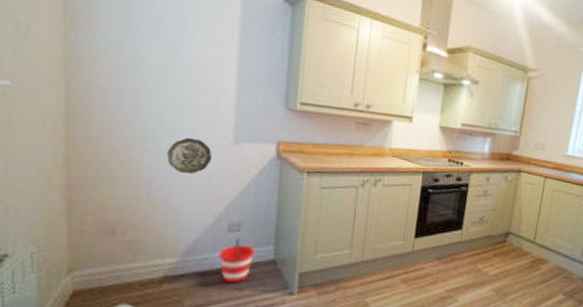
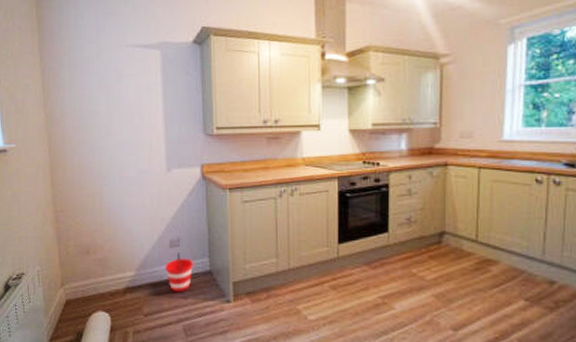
decorative plate: present [167,137,213,175] -> none [119,170,152,201]

